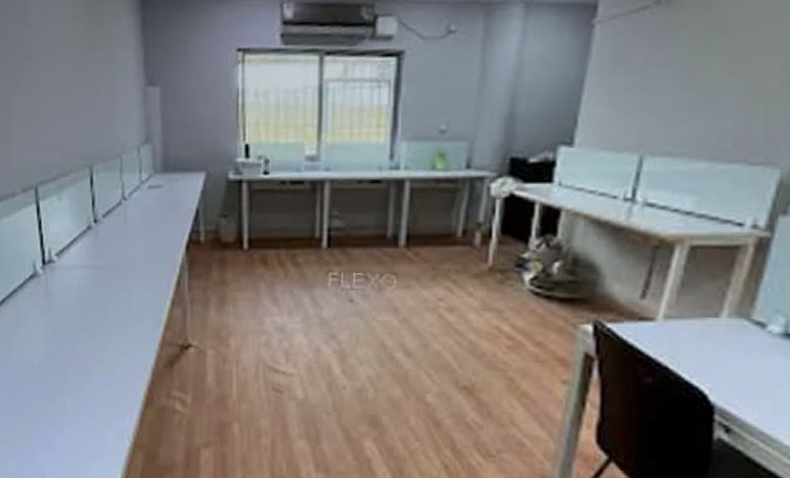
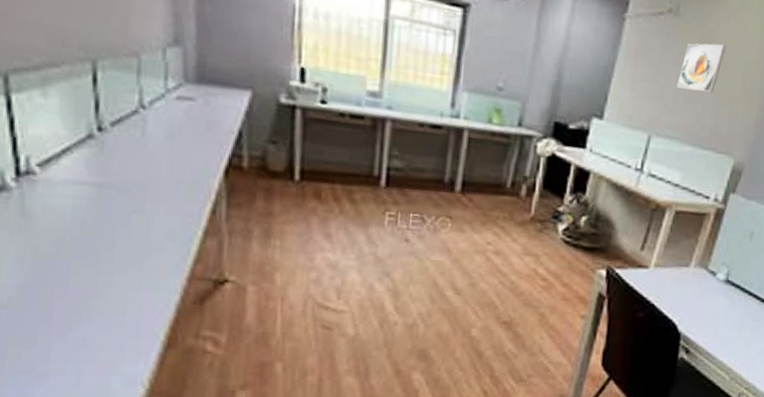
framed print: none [676,25,752,92] -> present [676,43,727,93]

